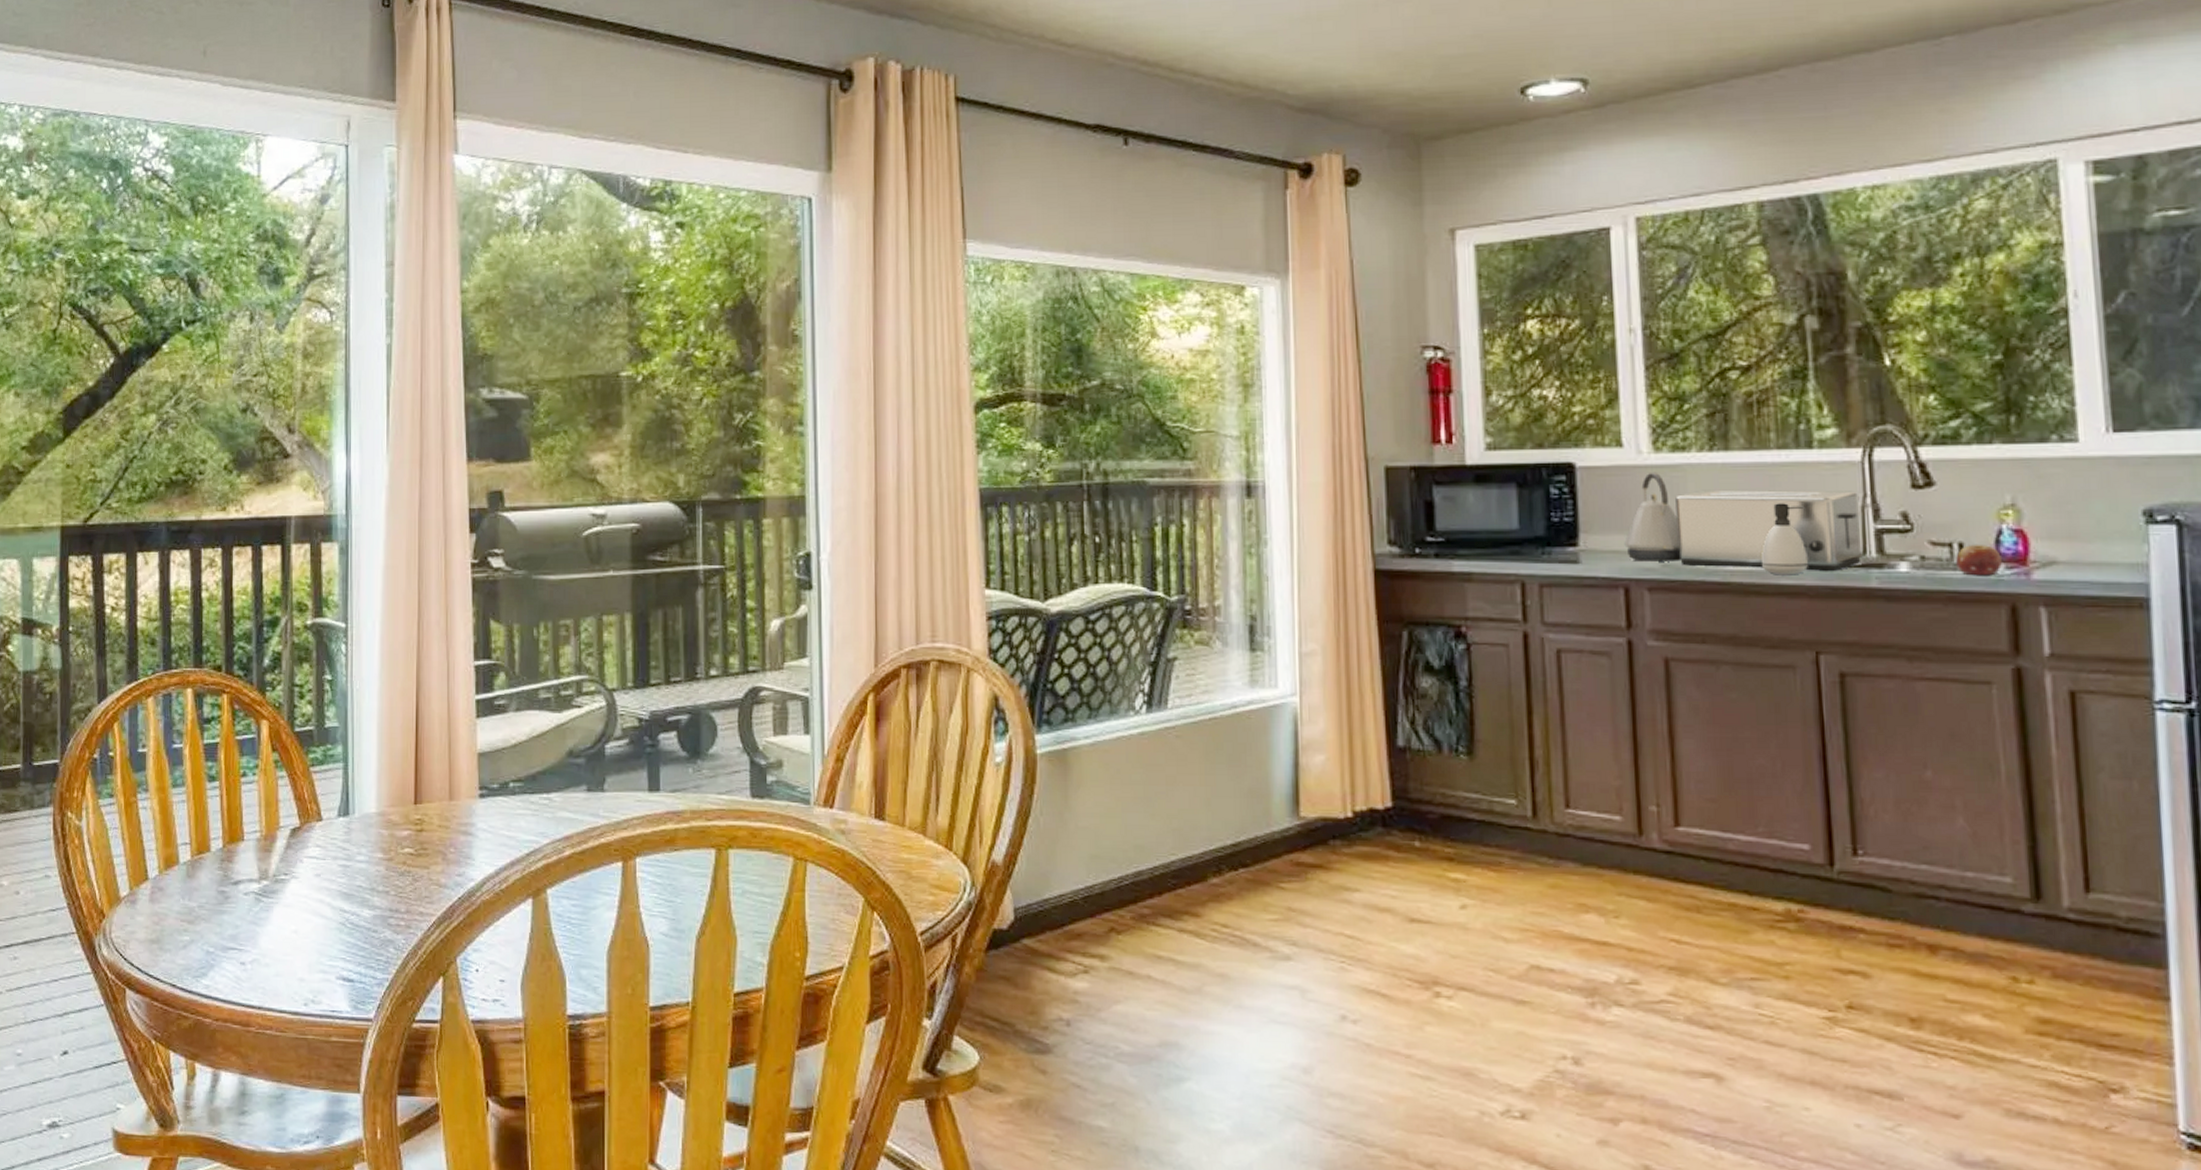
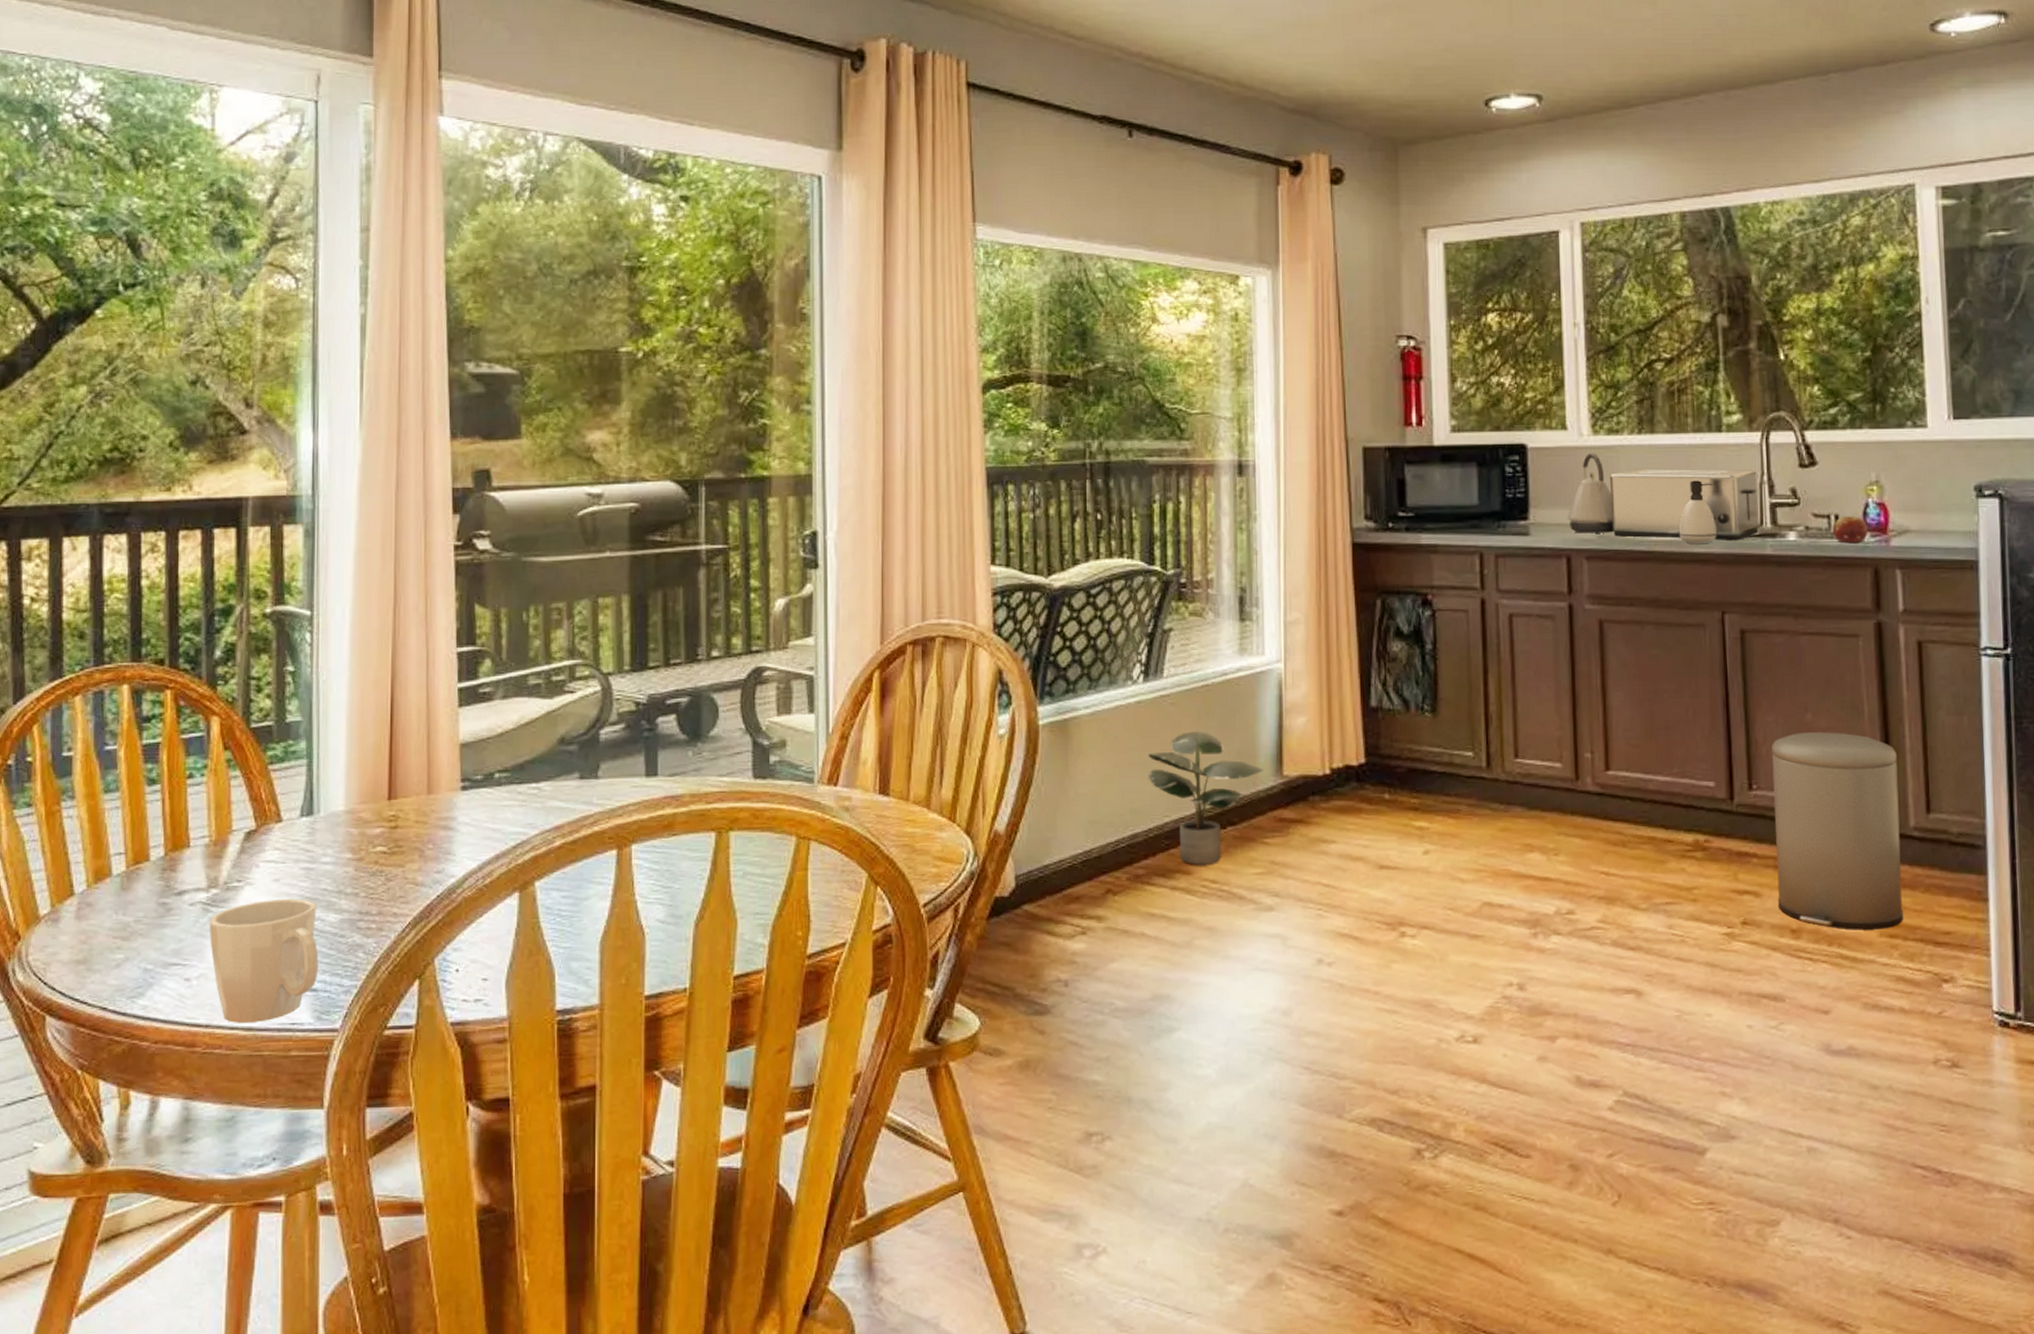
mug: none [260,893,355,1008] -> present [209,899,319,1023]
potted plant: none [1153,766,1278,908] -> present [1149,731,1264,865]
pedal bin: none [1881,792,2056,1025] -> present [1772,732,1903,930]

